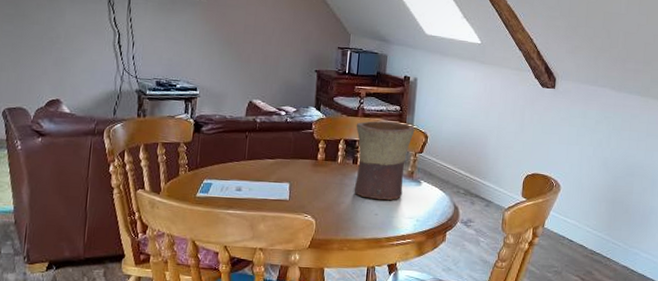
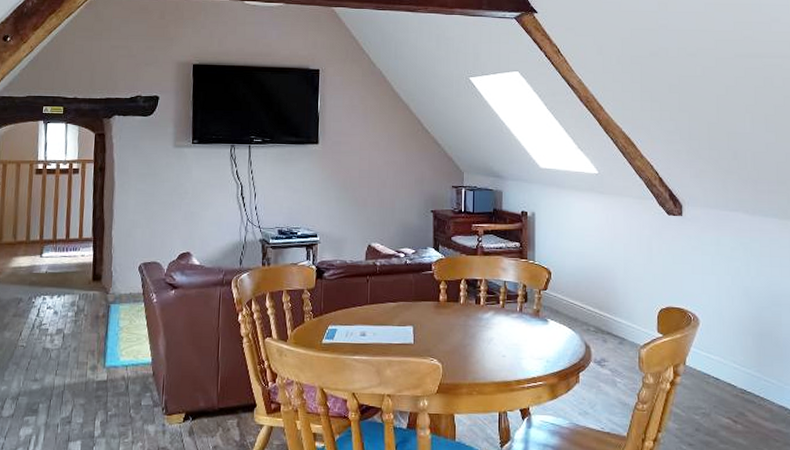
flower pot: present [354,121,415,201] -> none [476,259,537,341]

